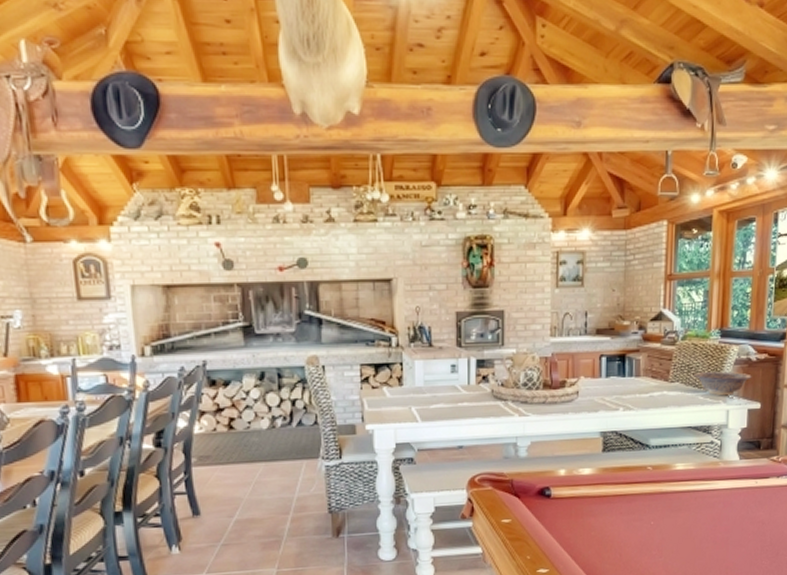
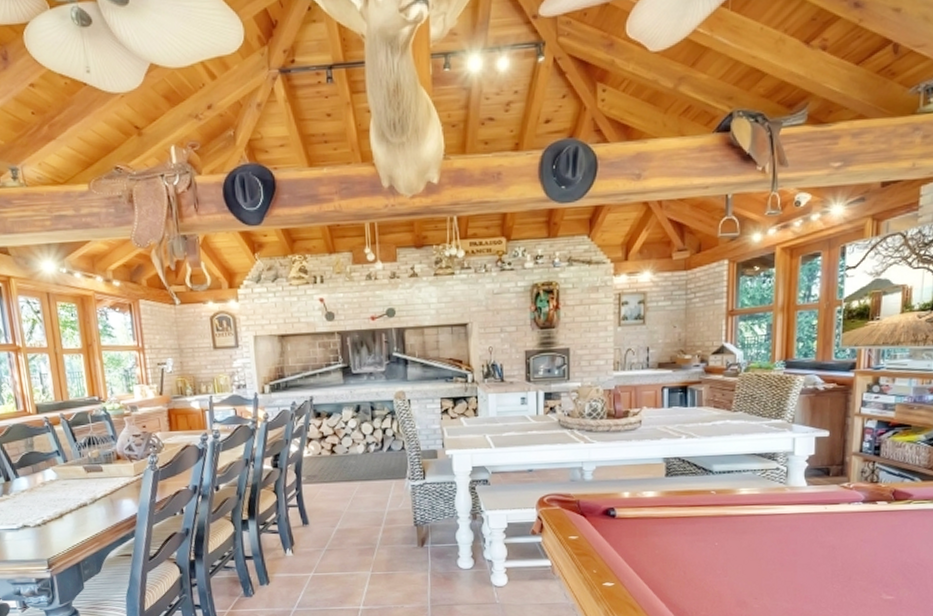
decorative bowl: present [694,371,752,396] -> none [758,401,819,425]

